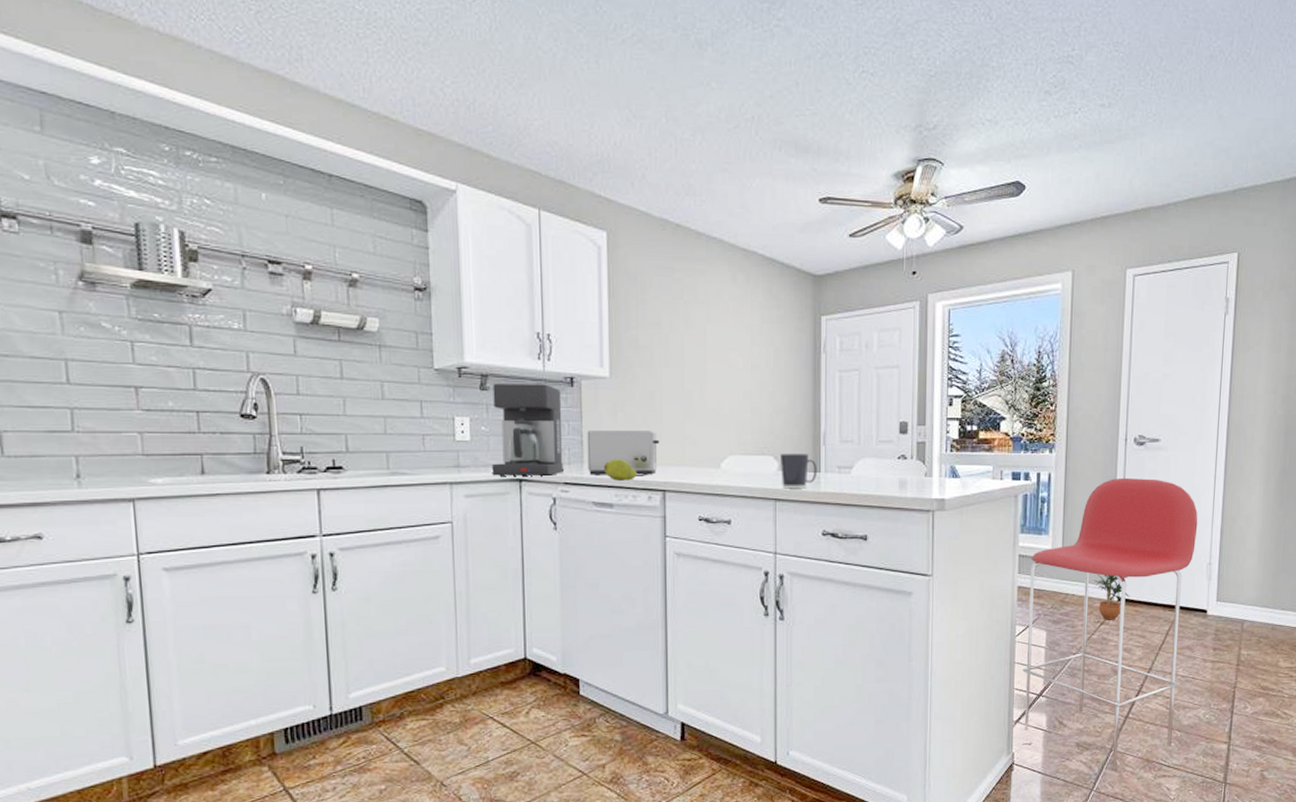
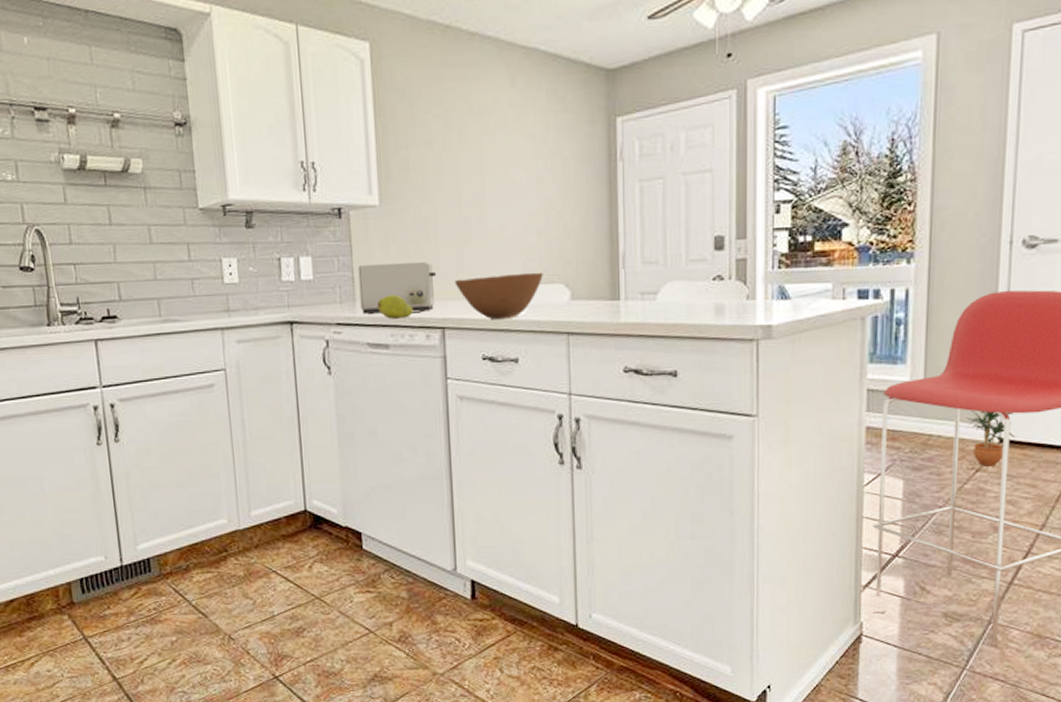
coffee maker: present [491,384,564,477] -> none [258,217,335,320]
bowl: none [676,444,755,484] -> present [454,272,543,319]
mug: present [779,454,818,489] -> none [571,279,617,321]

